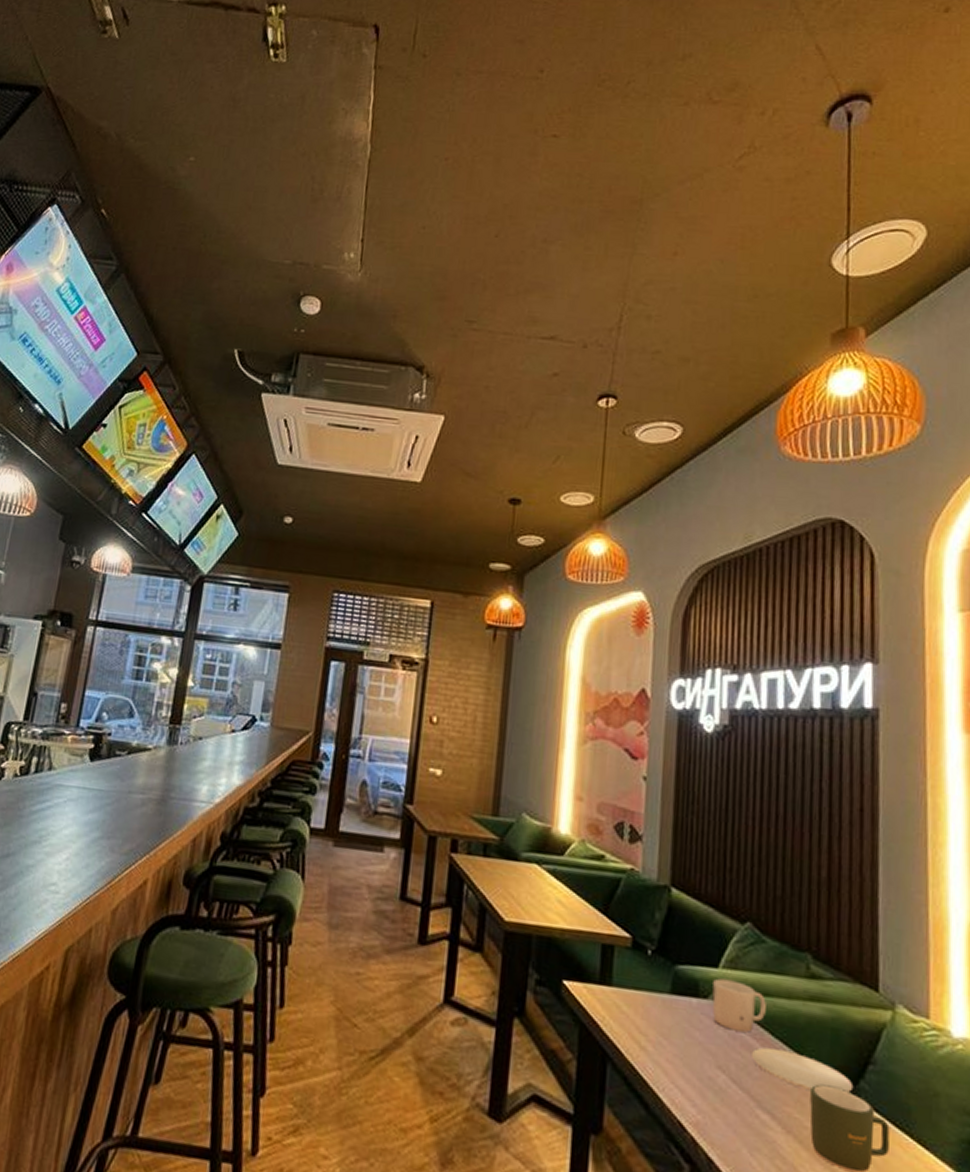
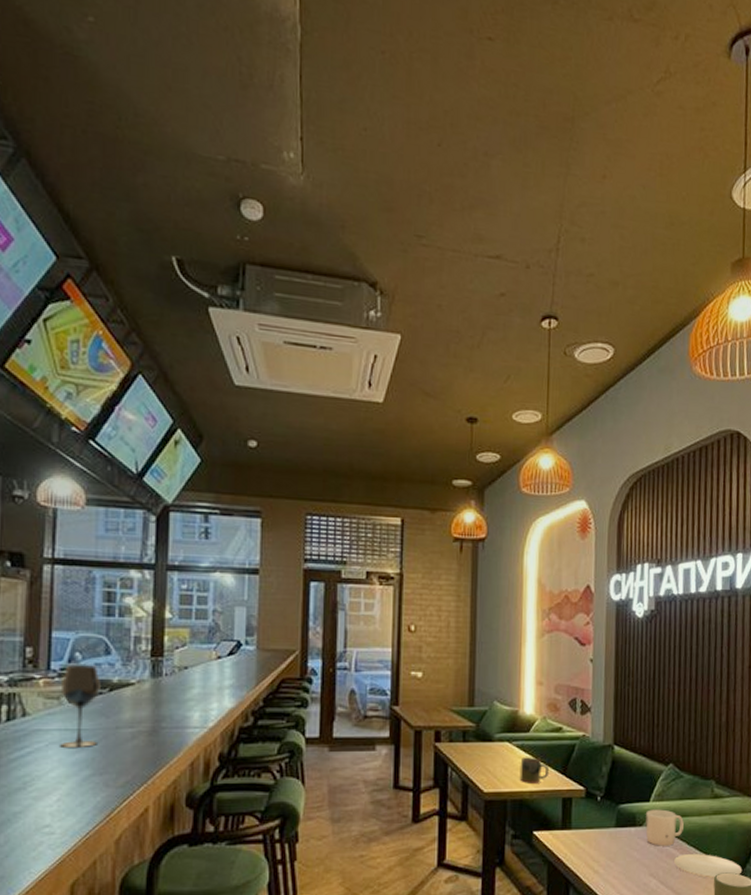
wineglass: none [77,723,121,809] -> present [60,663,101,747]
mug: none [549,884,587,920] -> present [519,756,550,783]

